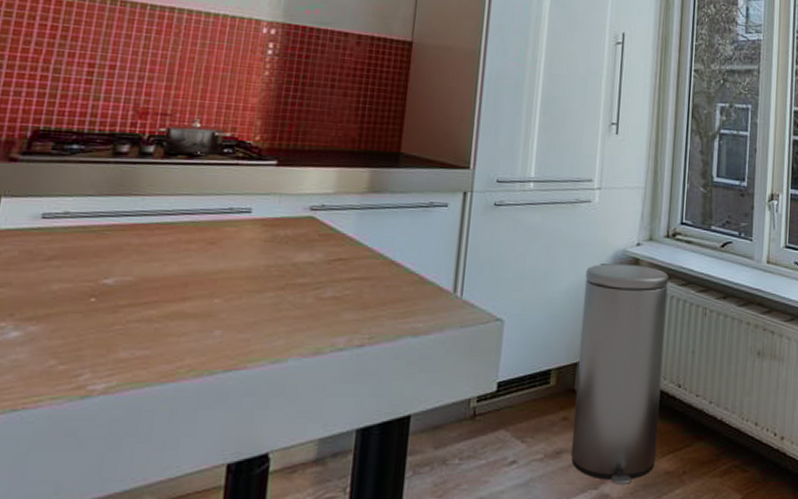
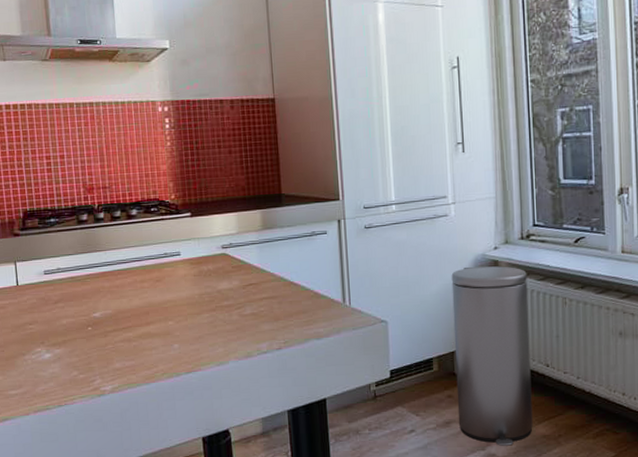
cooking pot: present [156,119,233,157] -> none [102,188,155,218]

